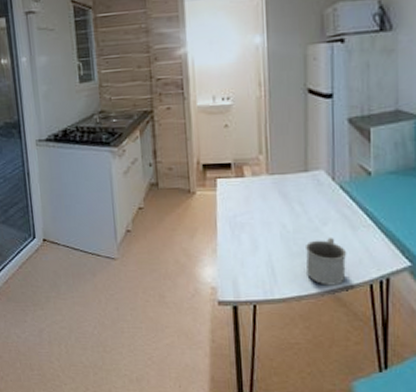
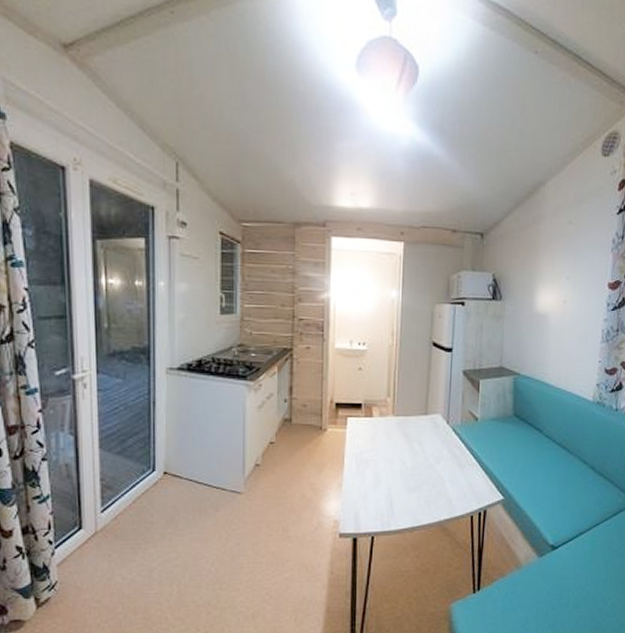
mug: present [306,237,347,286] -> none [420,473,455,517]

